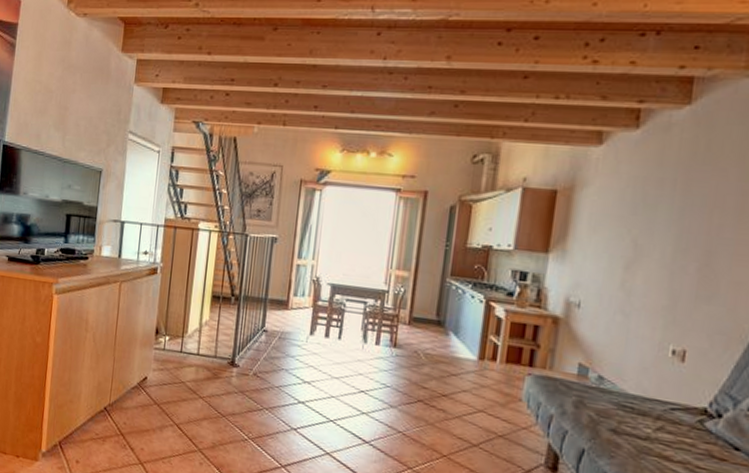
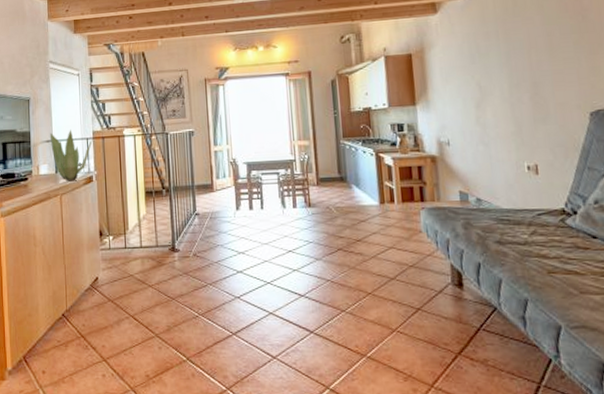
plant: none [117,211,164,270] -> present [49,129,93,182]

